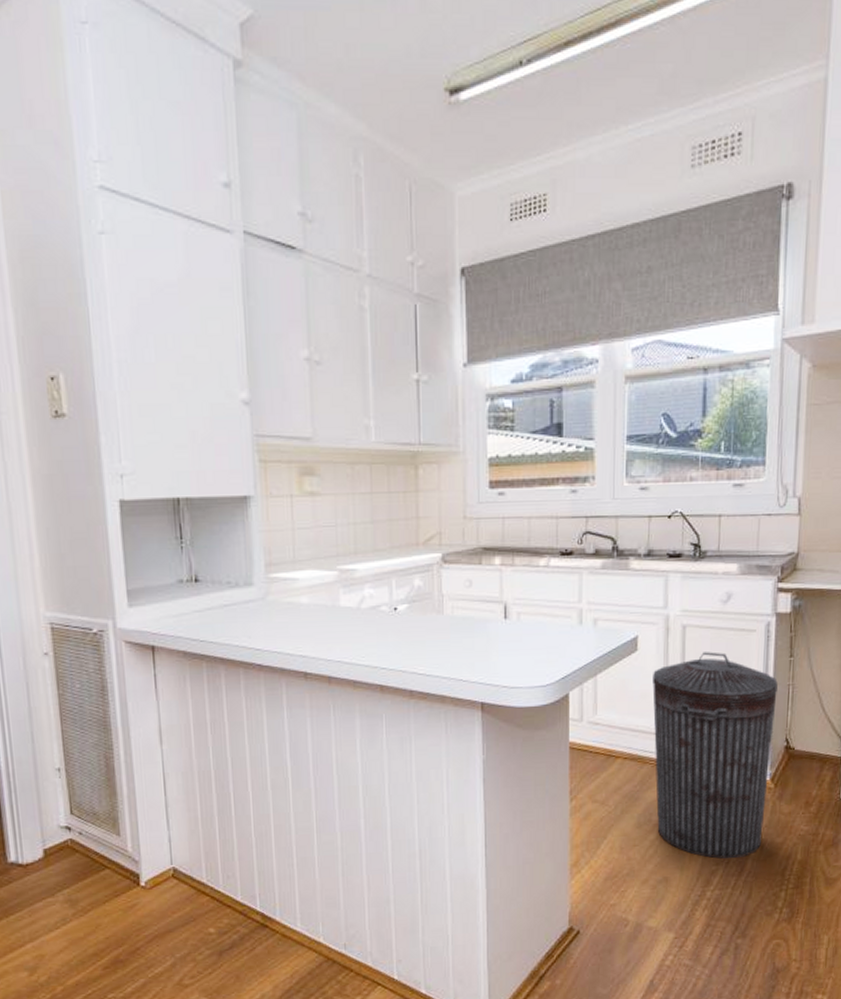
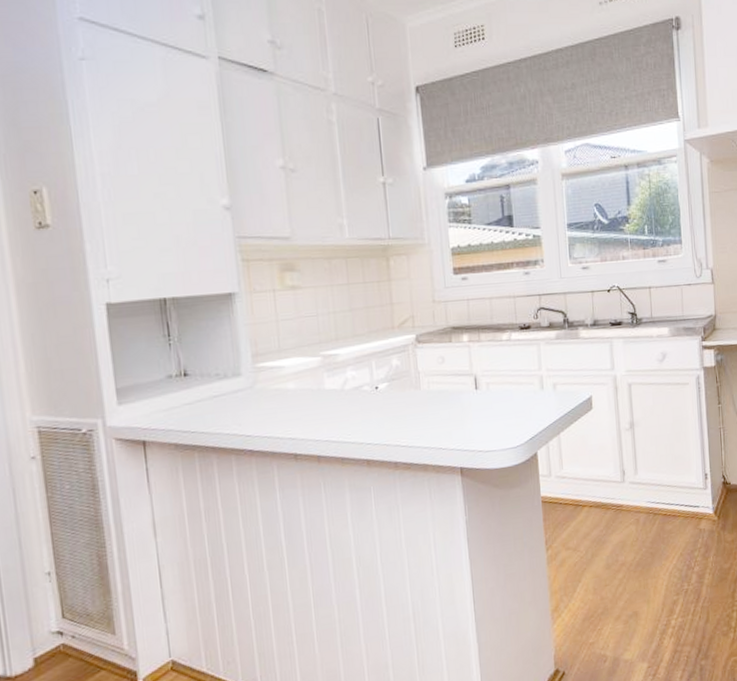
trash can: present [652,652,778,859] -> none [607,405,713,589]

